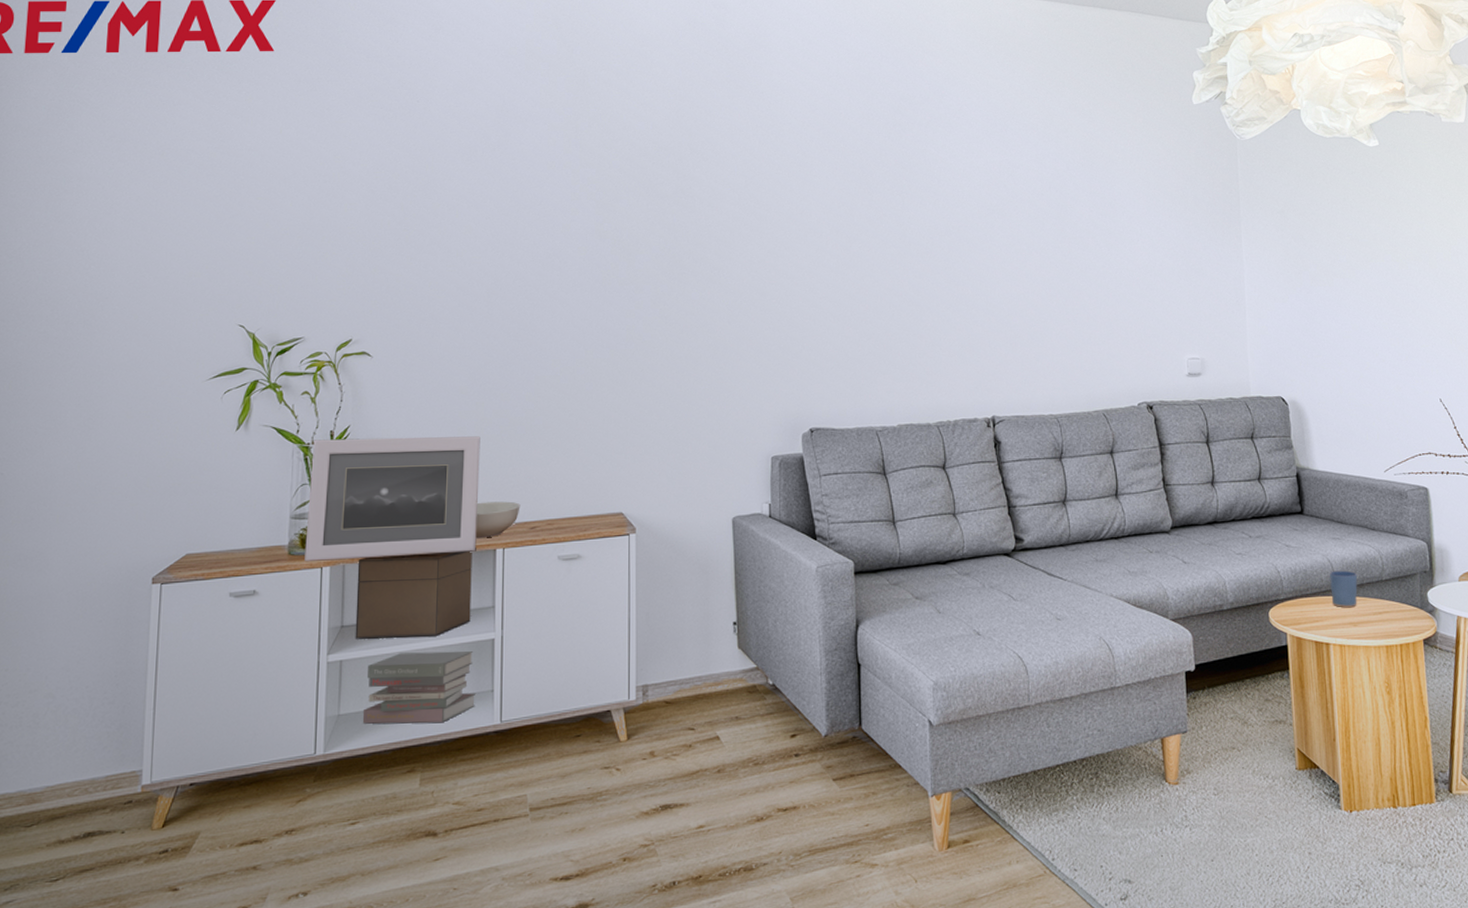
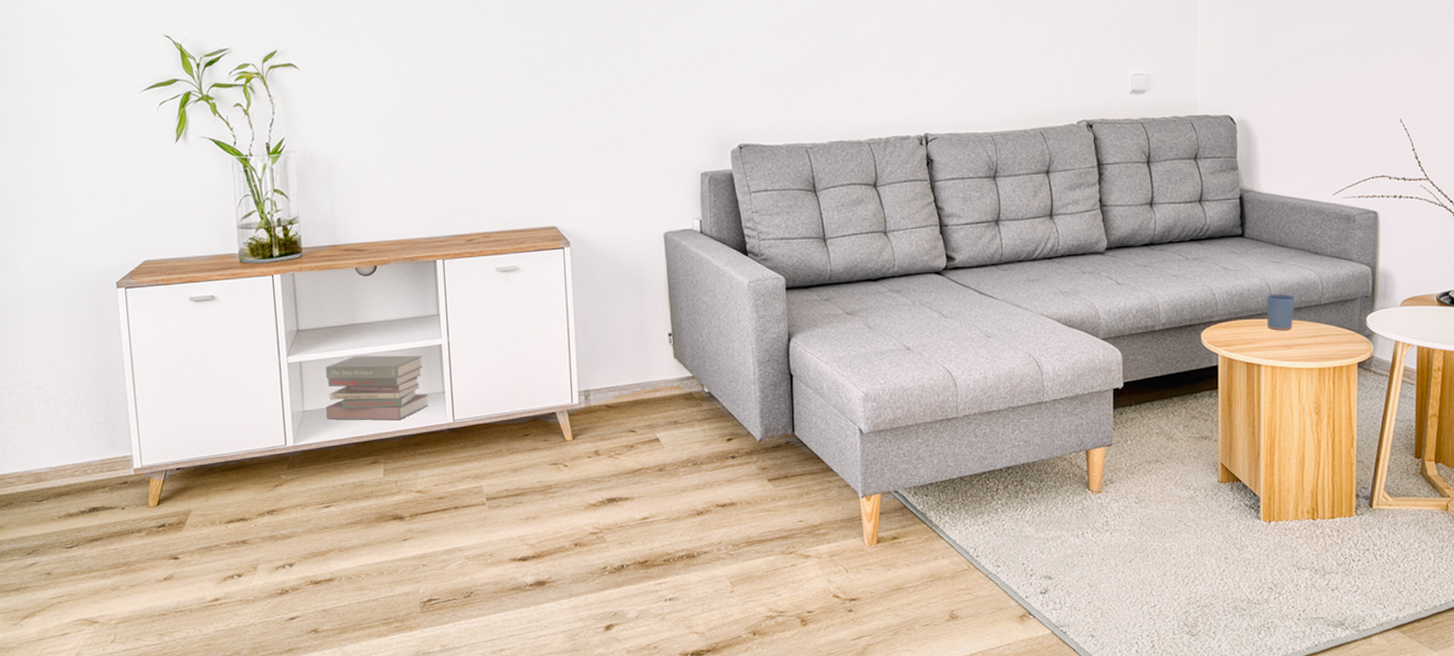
picture frame: present [304,436,480,563] -> none [251,149,417,270]
decorative box: present [355,550,472,639] -> none [306,261,418,343]
bowl: present [475,501,521,539] -> none [413,214,457,250]

